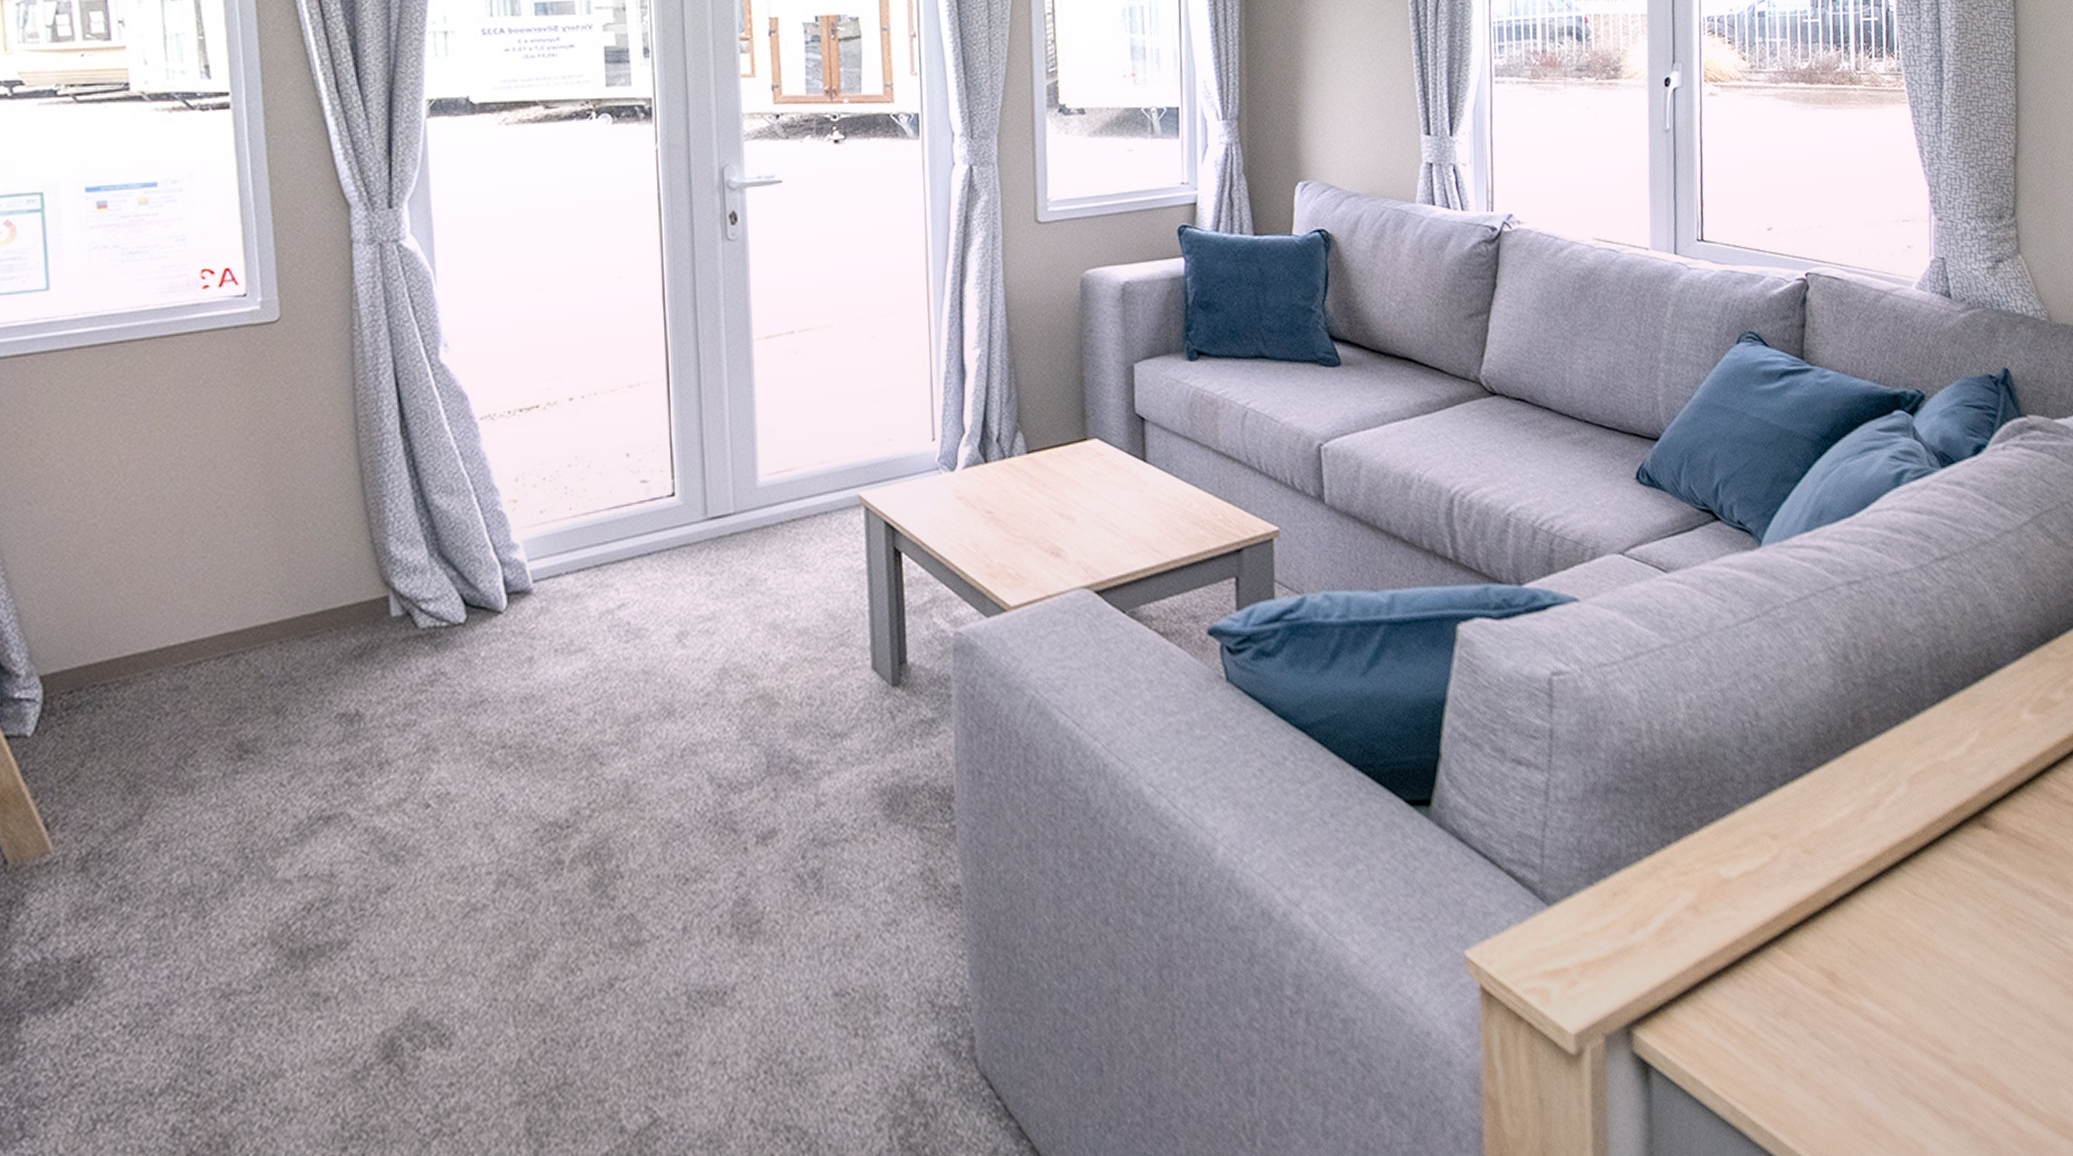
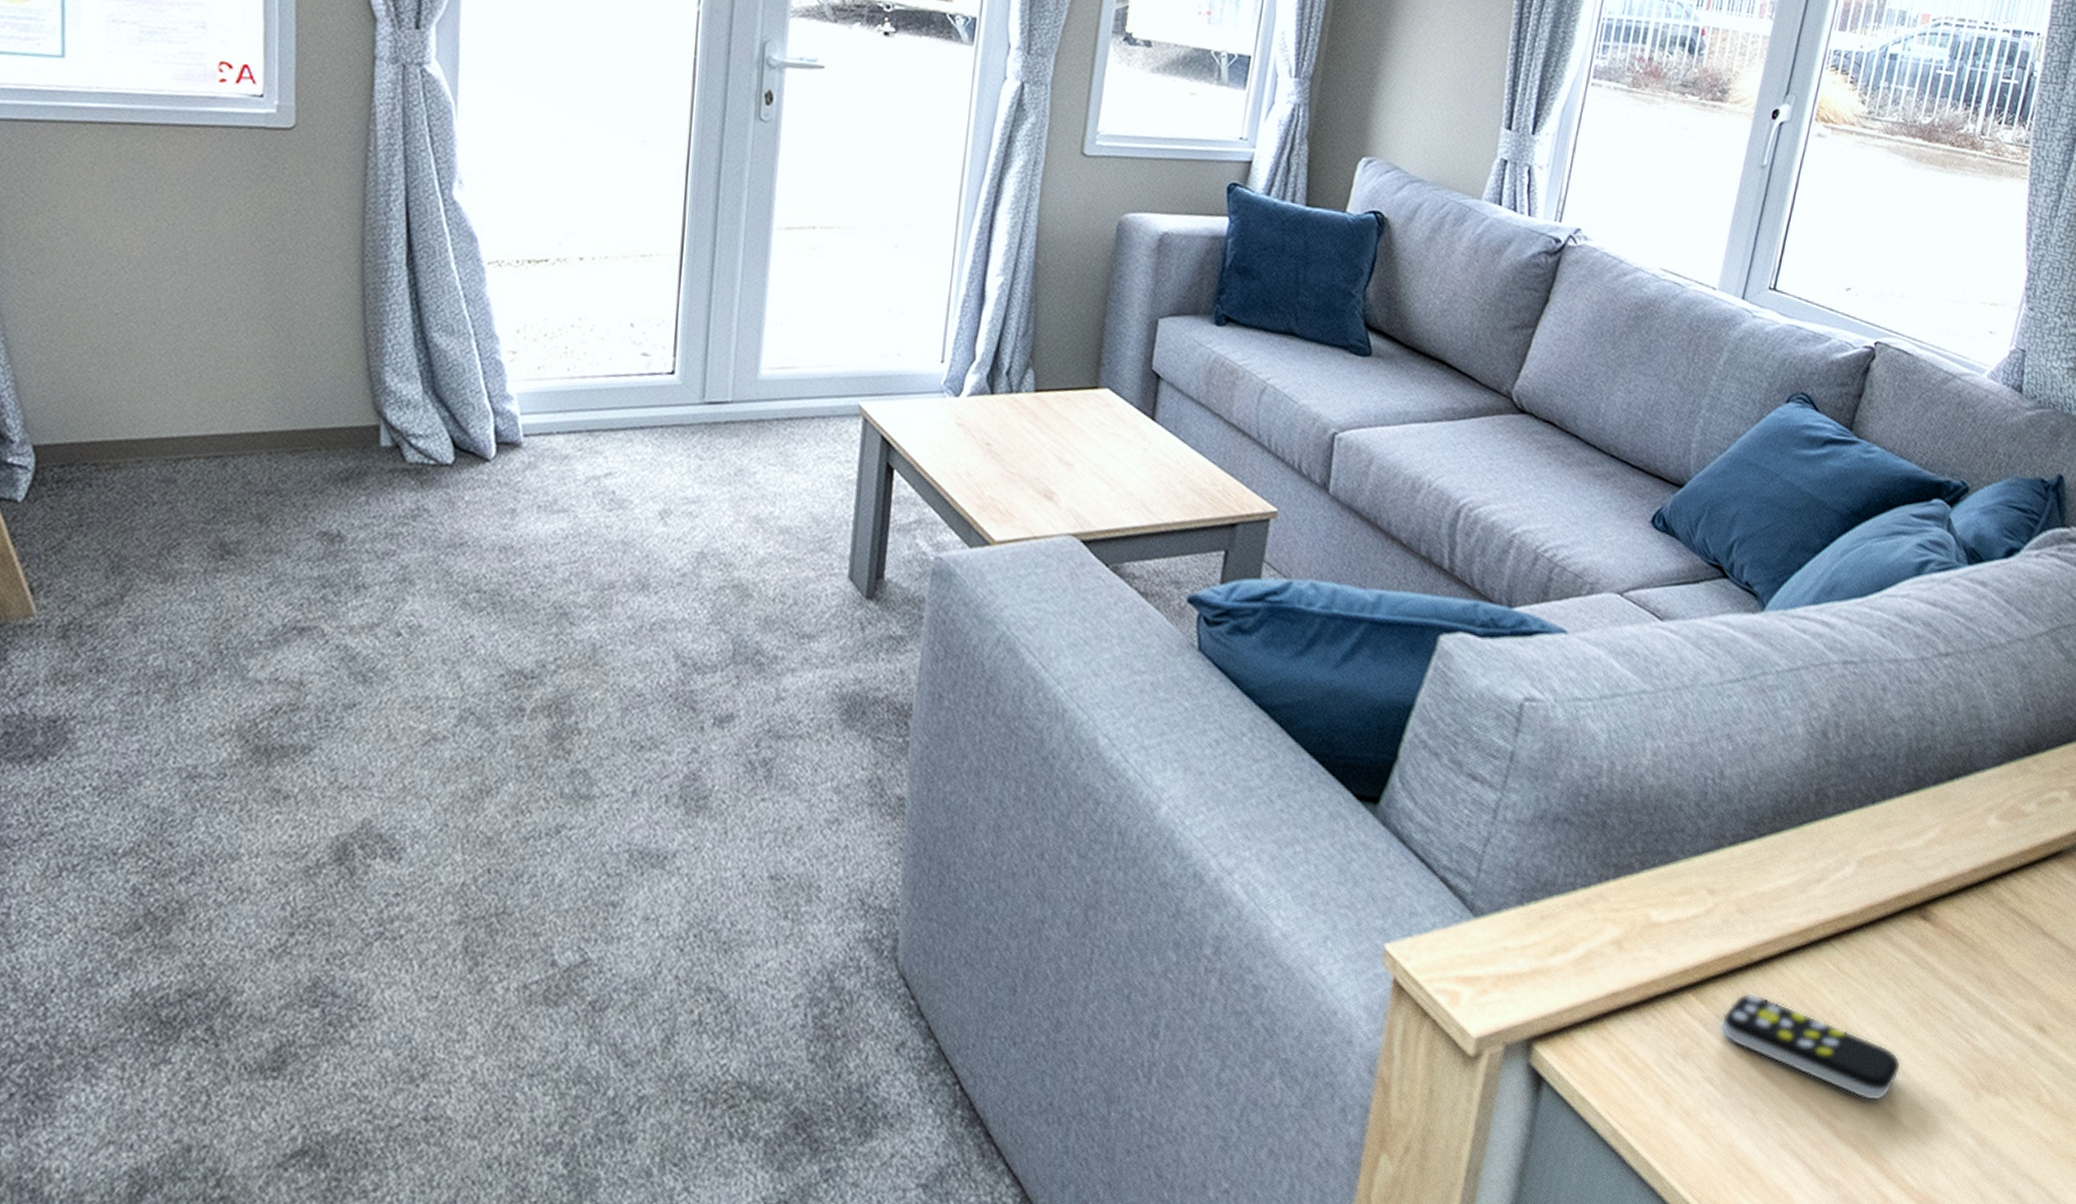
remote control: none [1813,934,2000,1028] -> present [1720,992,1901,1101]

